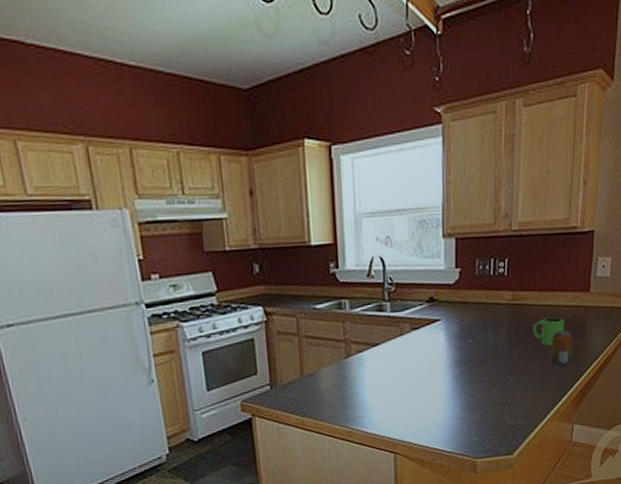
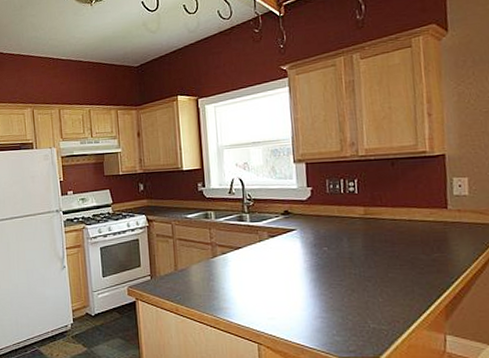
mug: present [533,317,565,346] -> none [389,230,424,257]
beverage can: present [551,330,573,366] -> none [409,242,437,277]

